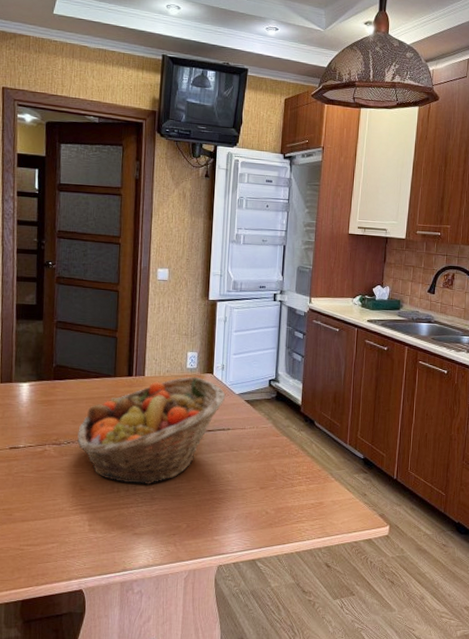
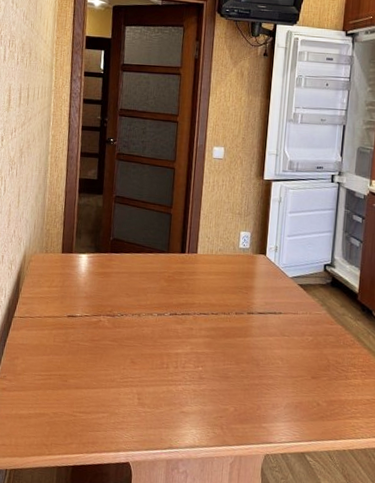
fruit basket: present [77,377,226,485] -> none [130,257,279,364]

